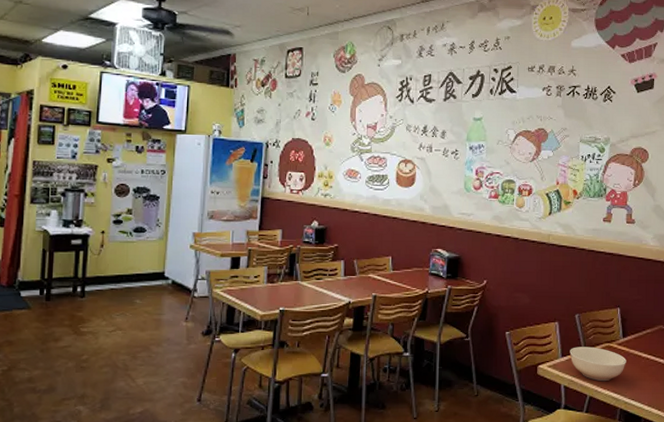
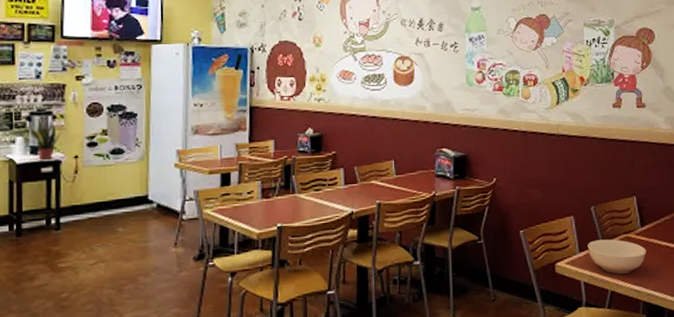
potted plant: none [64,196,94,233] -> present [30,119,64,160]

